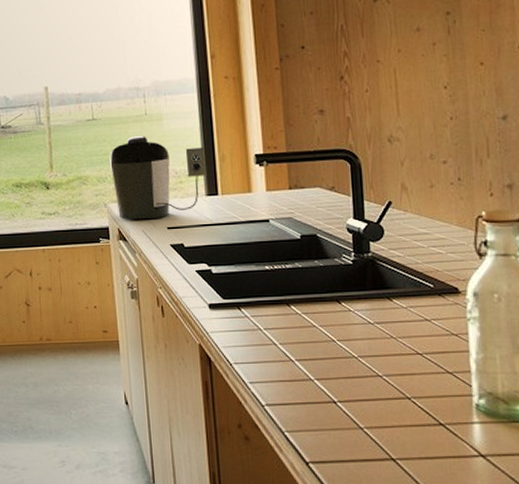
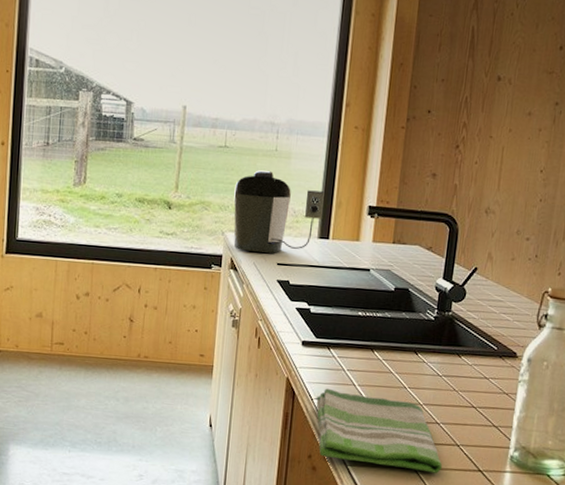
dish towel: none [235,351,394,432] -> present [316,388,442,473]

